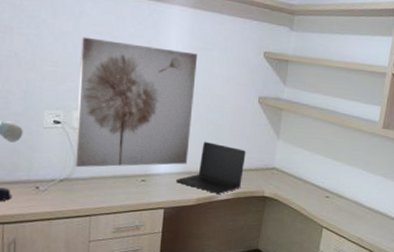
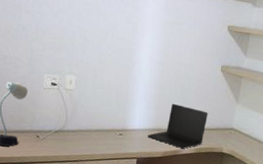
wall art: present [74,37,197,168] -> none [66,13,169,123]

